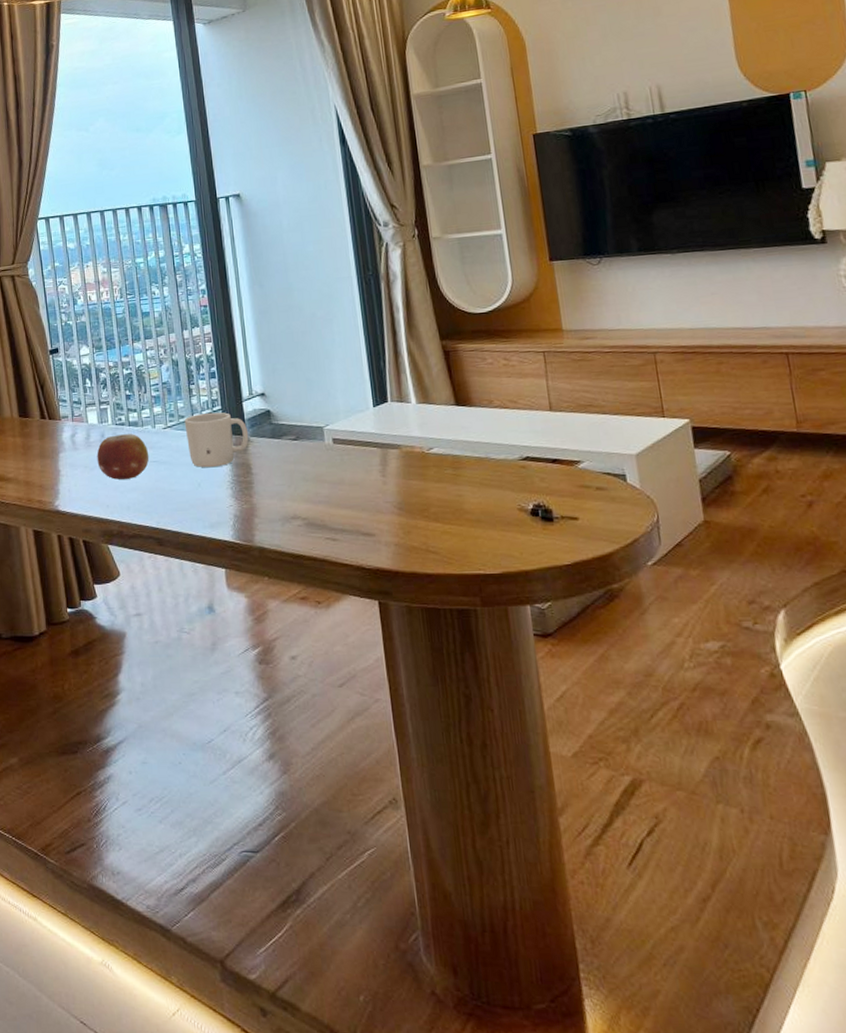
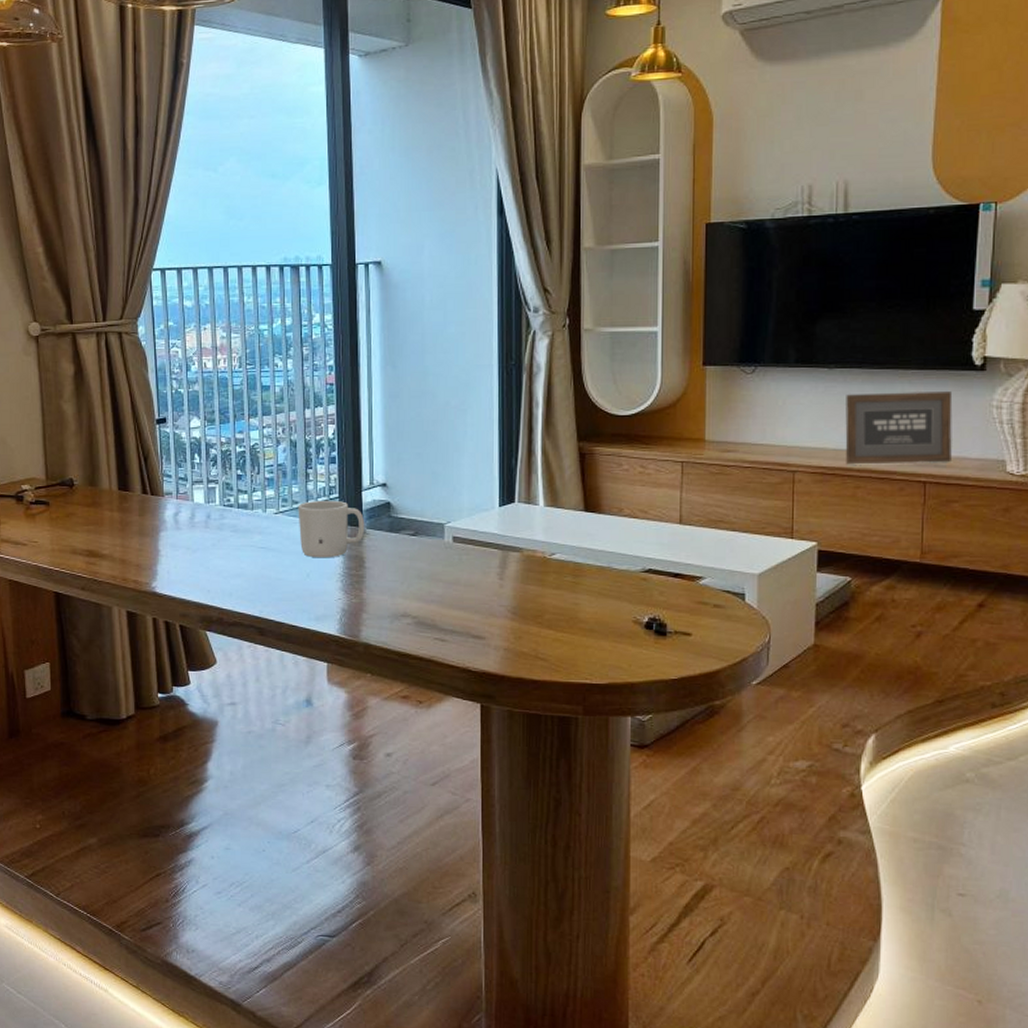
fruit: present [97,434,150,480] -> none [201,517,257,565]
picture frame: none [693,265,810,343] -> present [845,392,953,465]

